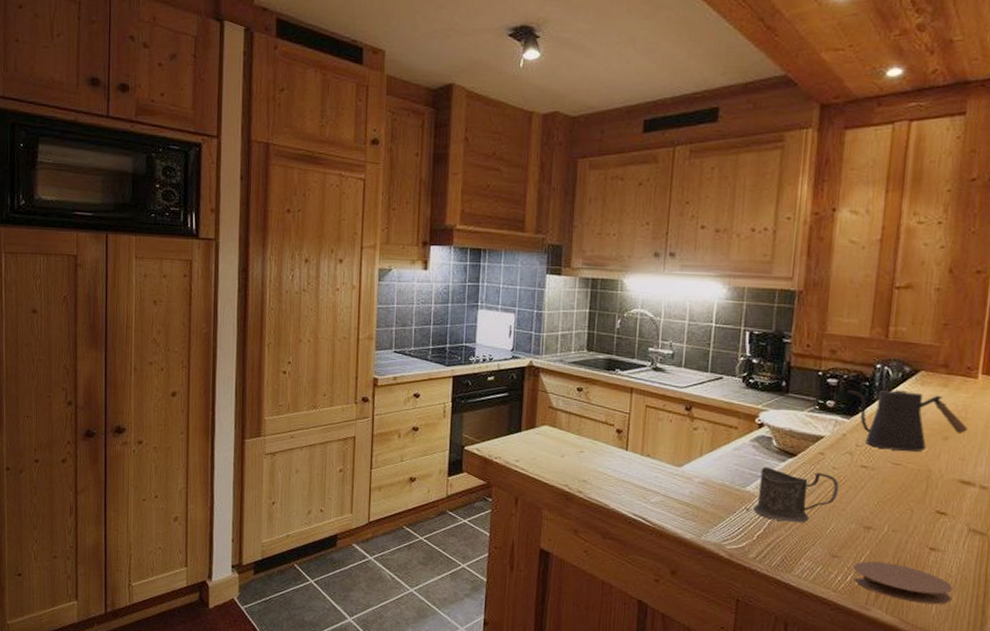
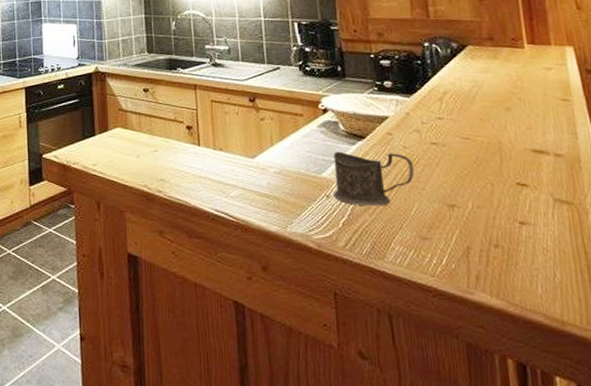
kettle: present [846,389,968,452] -> none [400,65,527,125]
coaster: present [854,561,953,605] -> none [446,241,555,283]

